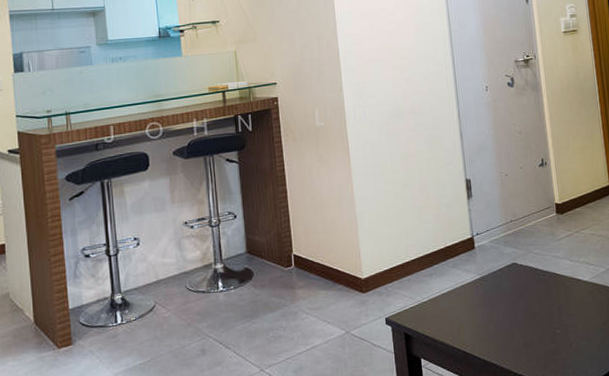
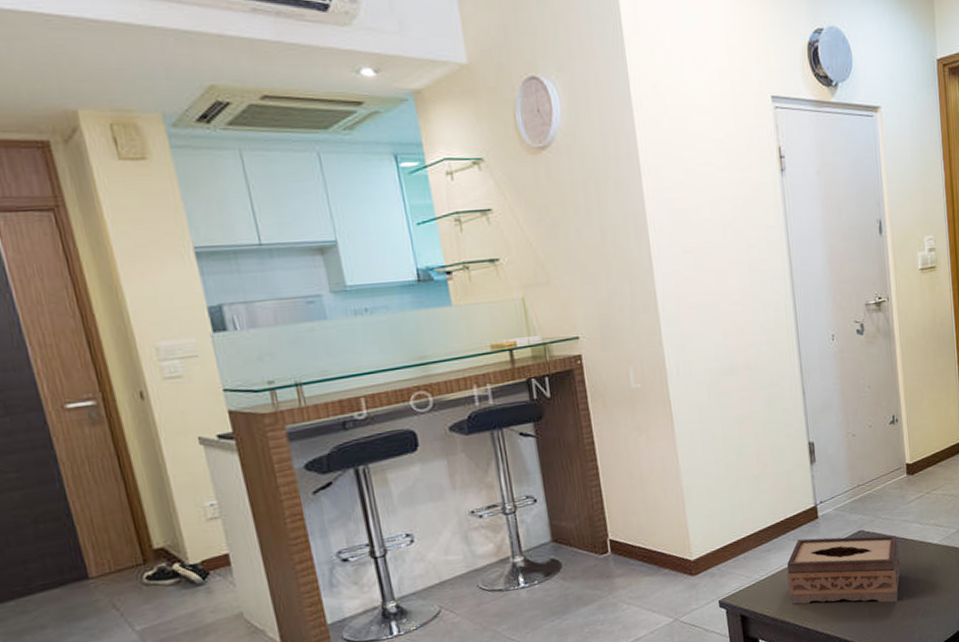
tissue box: none [447,266,553,335] -> present [787,535,901,605]

